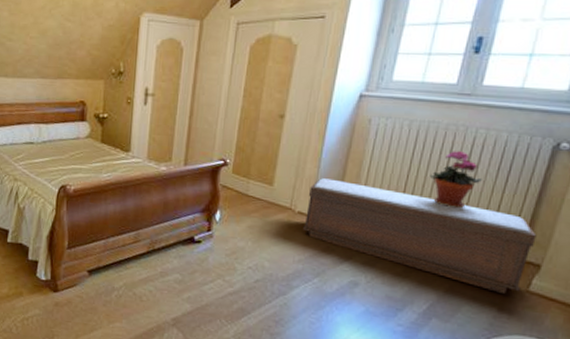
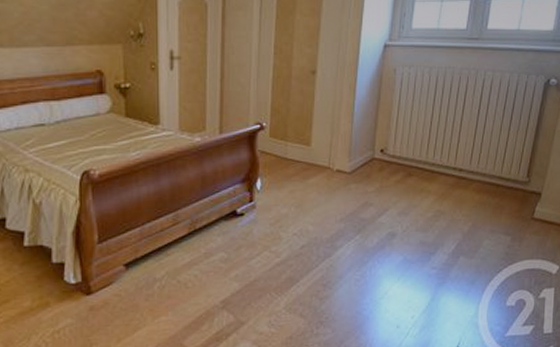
bench: present [303,178,537,295] -> none [342,133,537,225]
potted plant: present [429,150,482,208] -> none [449,93,492,148]

